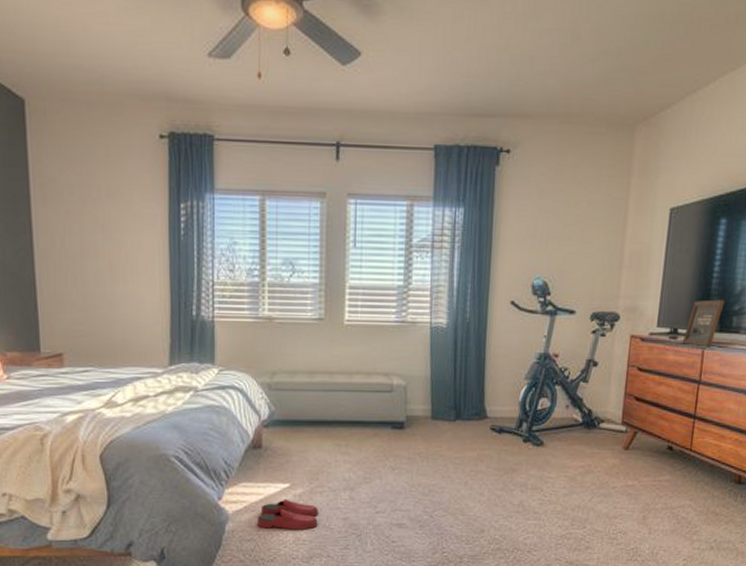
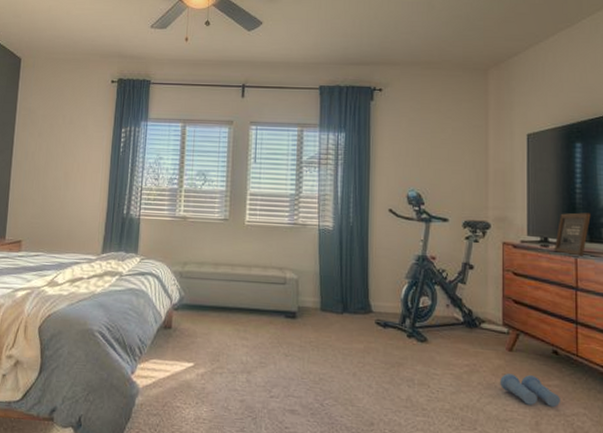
slippers: present [257,499,318,530] -> none [163,377,218,409]
dumbbells: none [613,472,669,501] -> present [500,373,560,407]

